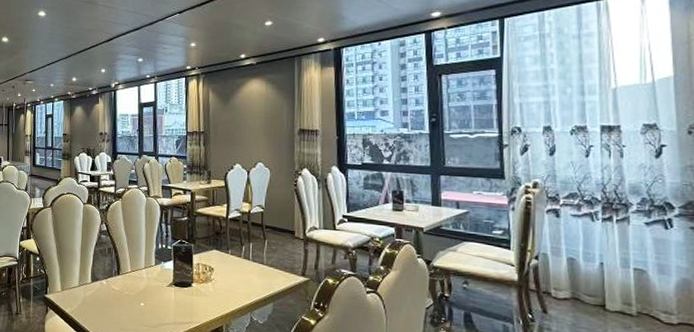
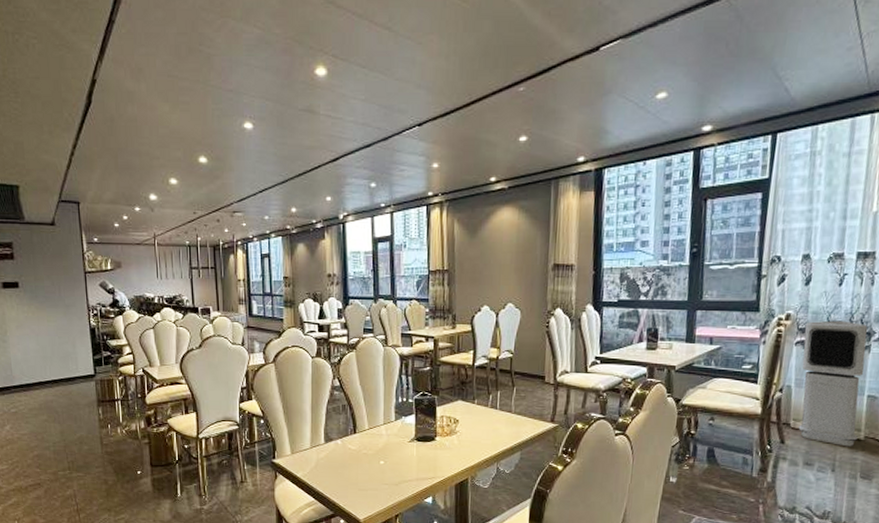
air purifier: none [554,190,629,322] -> present [798,320,867,447]

